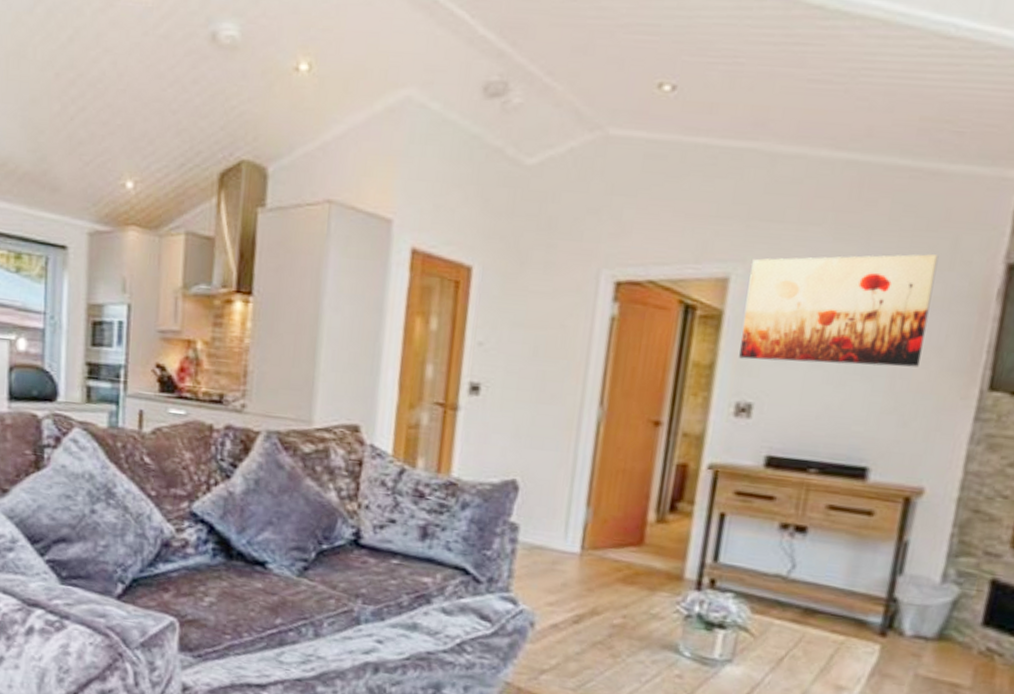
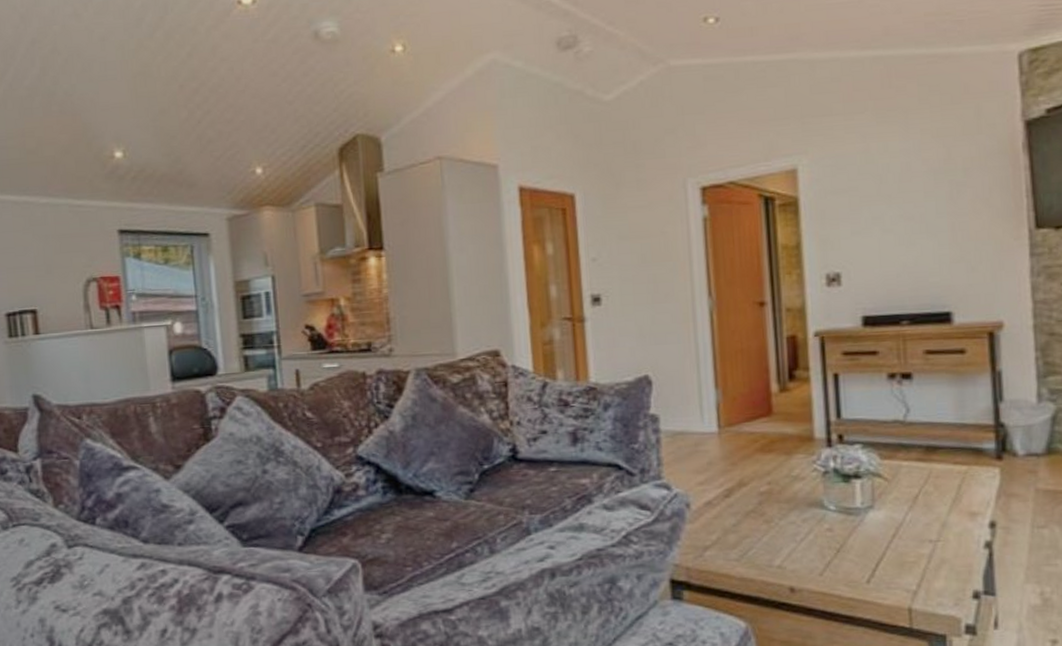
wall art: present [739,254,939,367] -> none [813,123,973,236]

